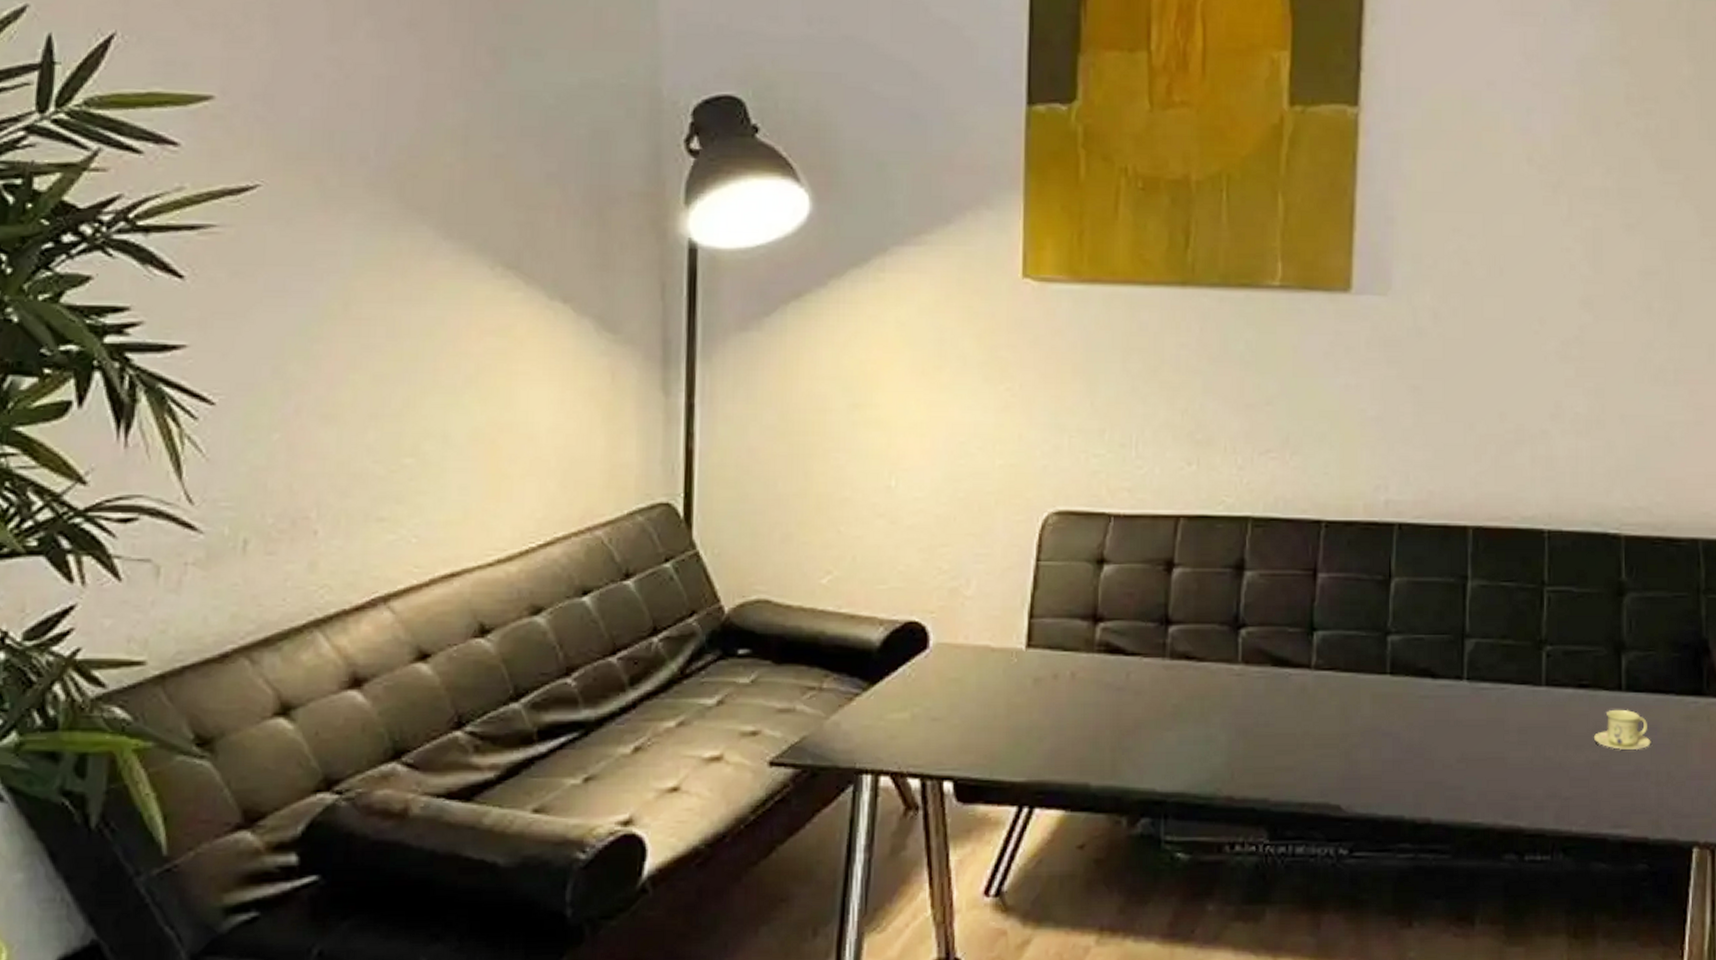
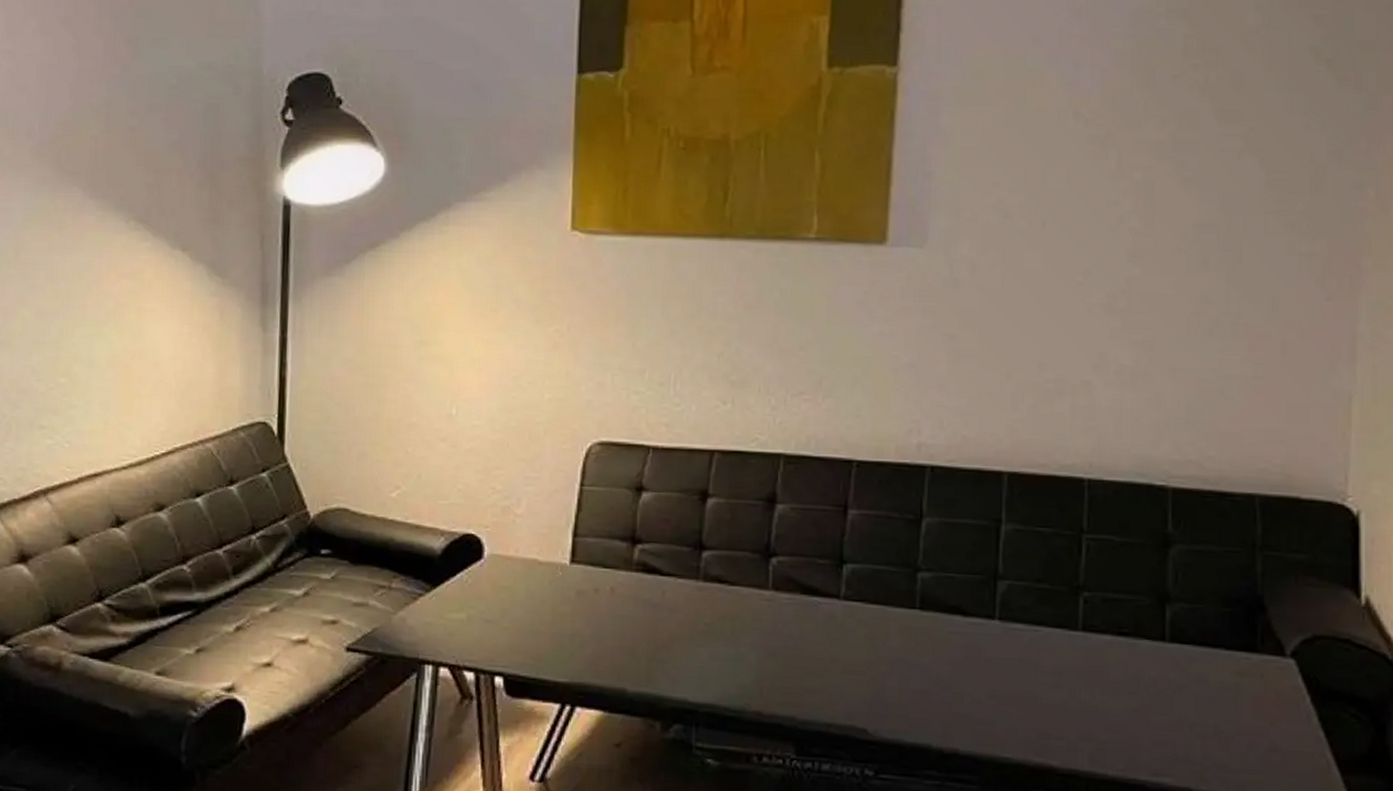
cup and saucer: present [1593,709,1651,751] -> none [1133,659,1197,701]

